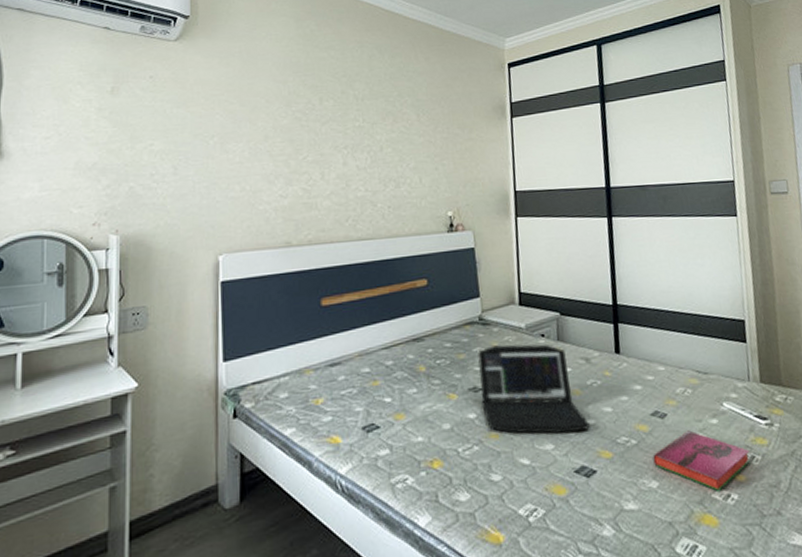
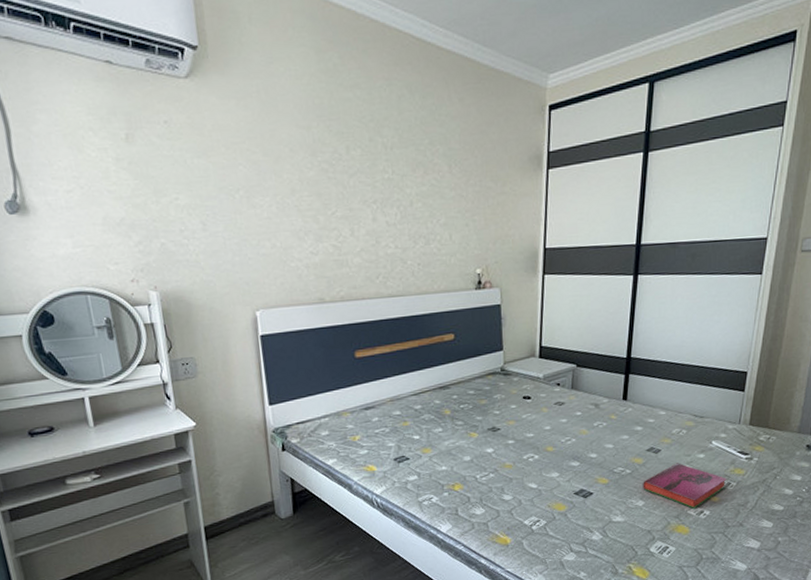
laptop: present [478,344,590,434] -> none [497,392,592,465]

